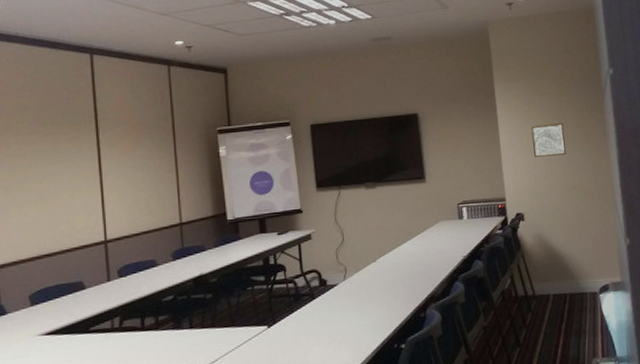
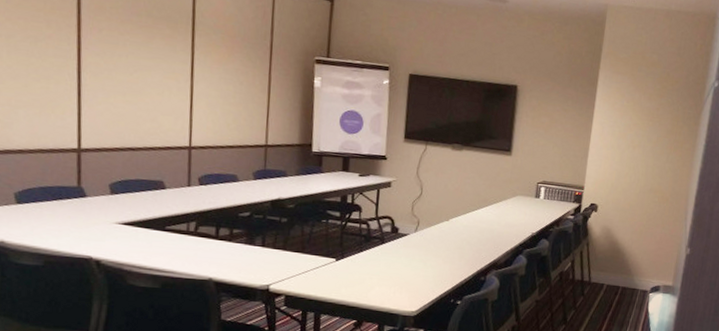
wall art: present [531,123,566,157] -> none [620,122,657,157]

